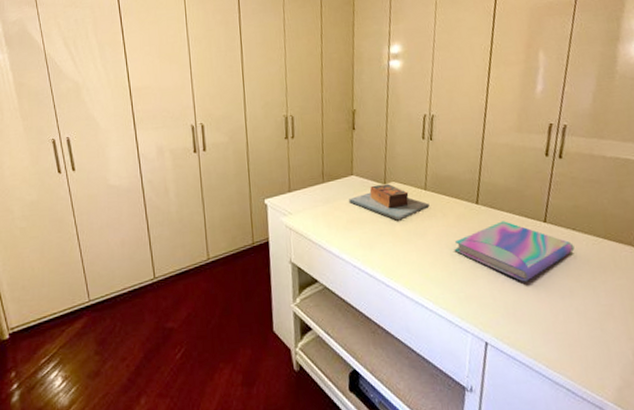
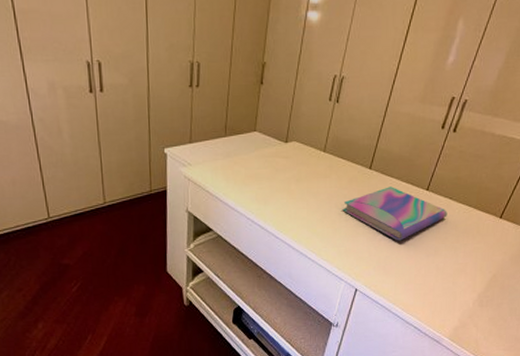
wooden box: present [349,183,430,221] -> none [249,143,326,179]

